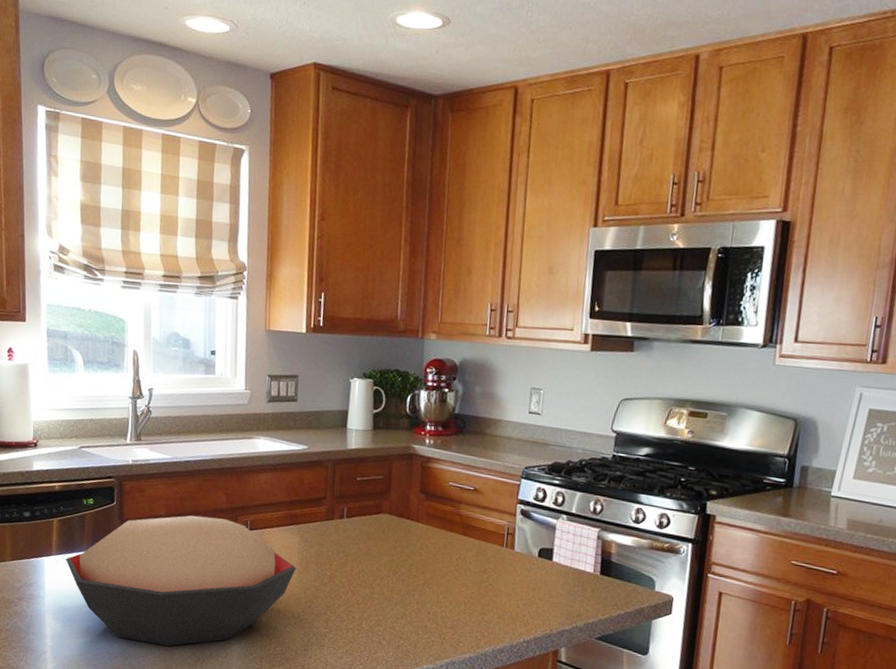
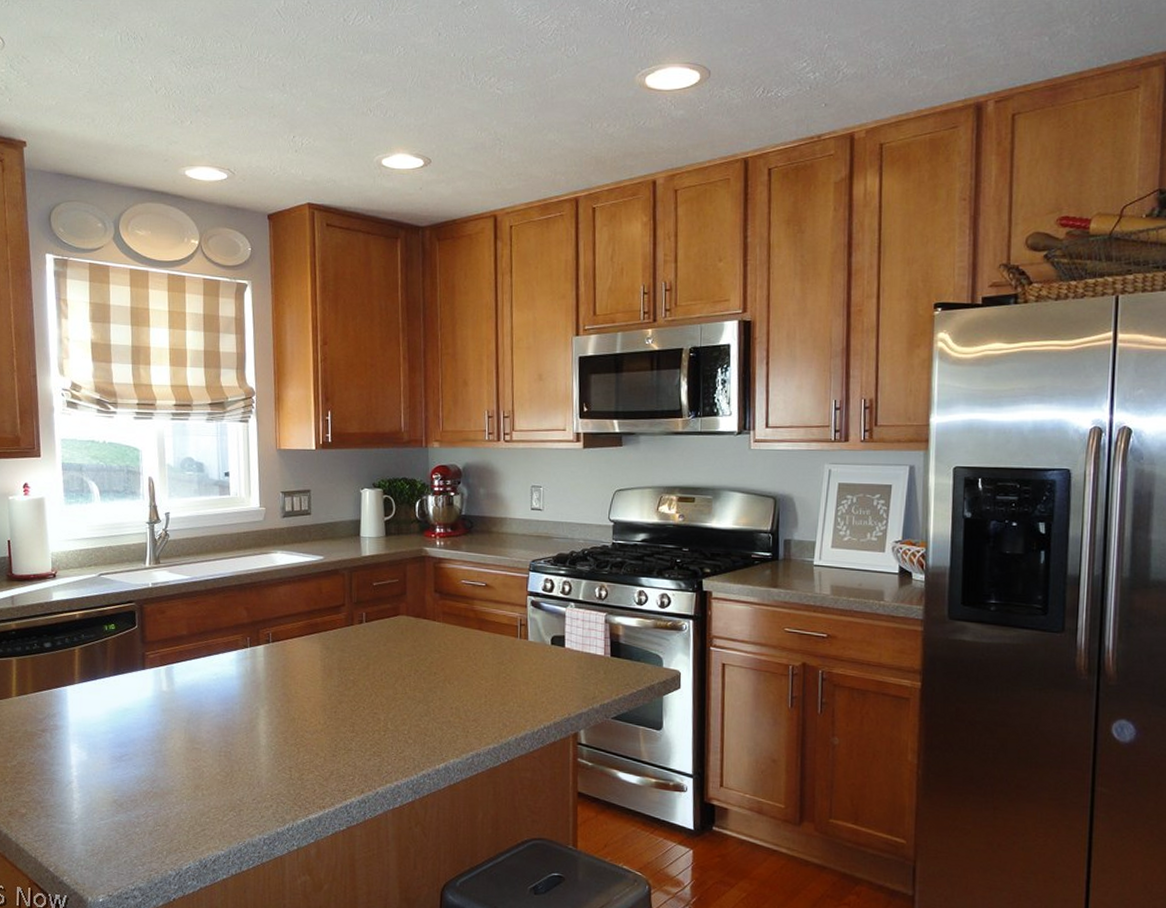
decorative bowl: present [65,515,297,646] -> none [88,632,320,765]

